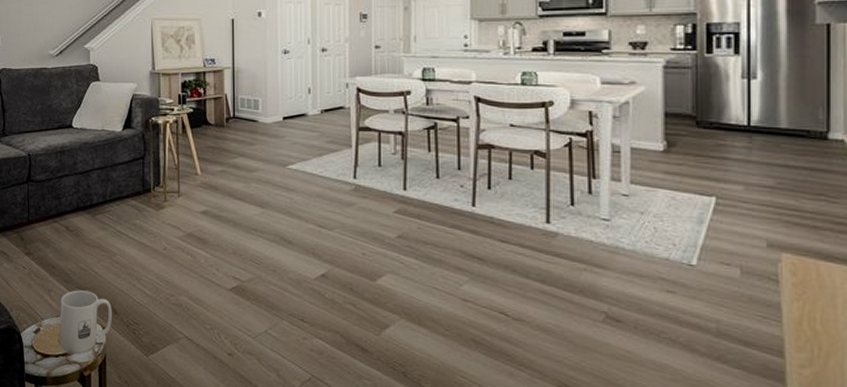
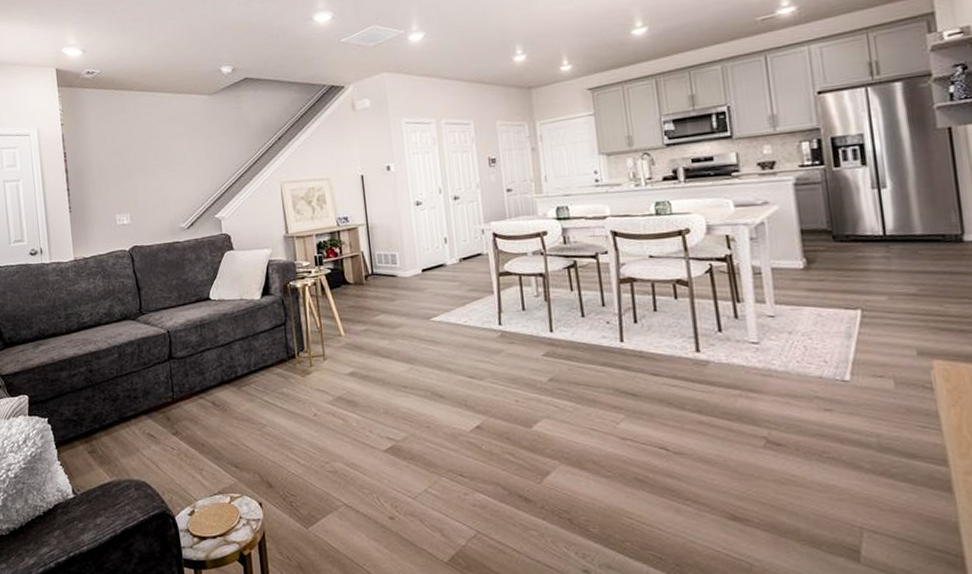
mug: present [58,290,112,355] -> none [212,466,268,534]

